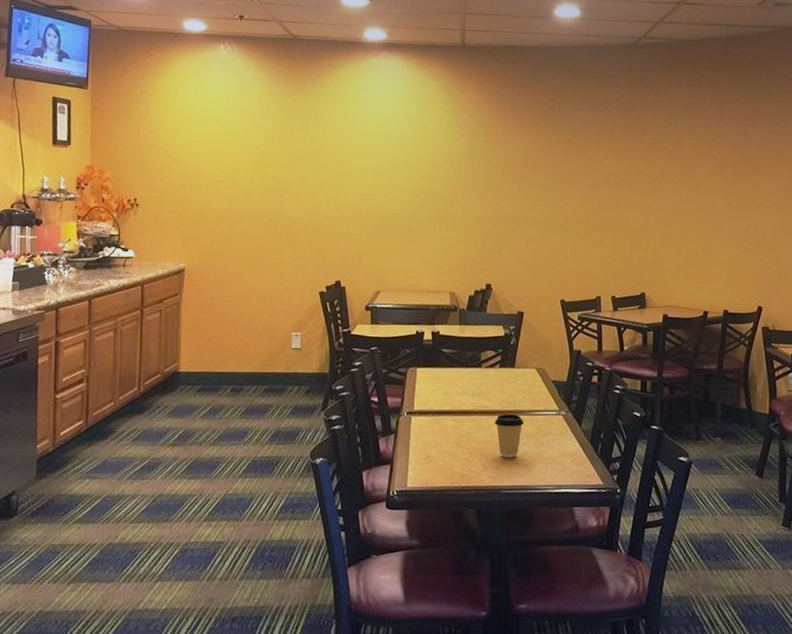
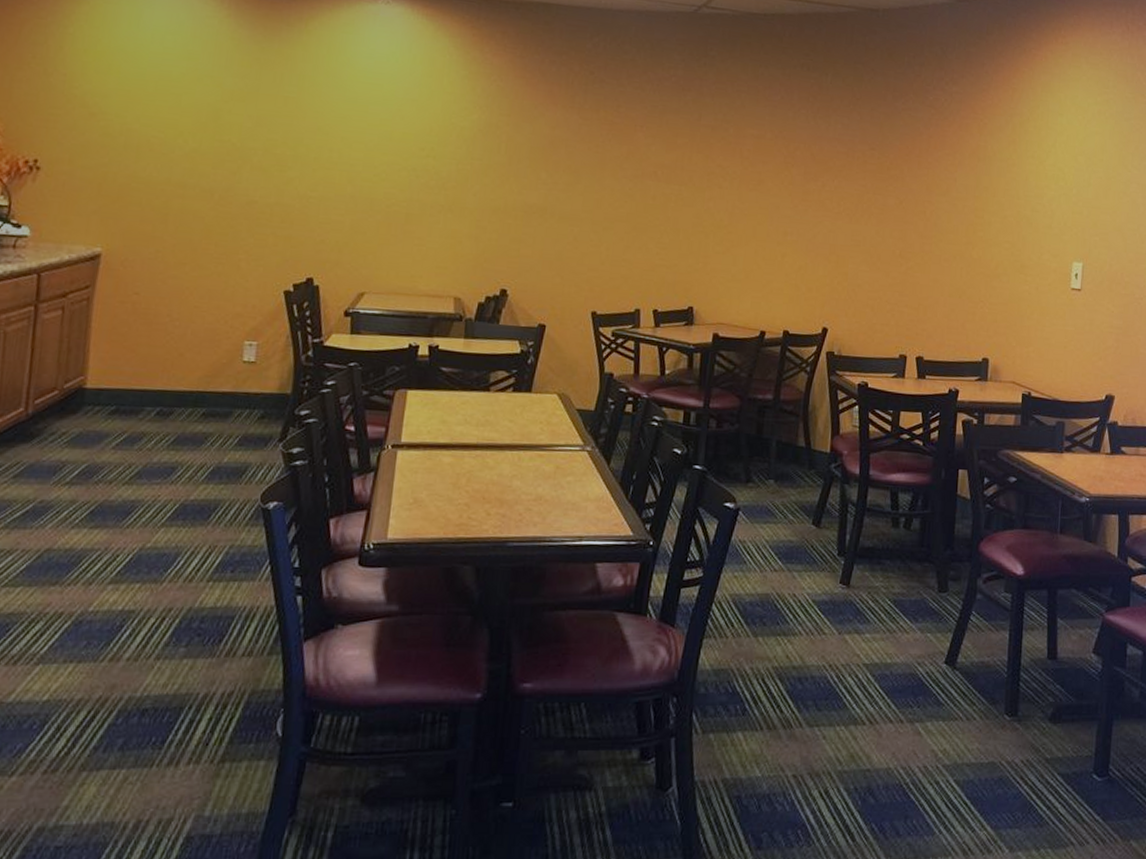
coffee cup: present [495,414,524,458] -> none [503,448,540,503]

